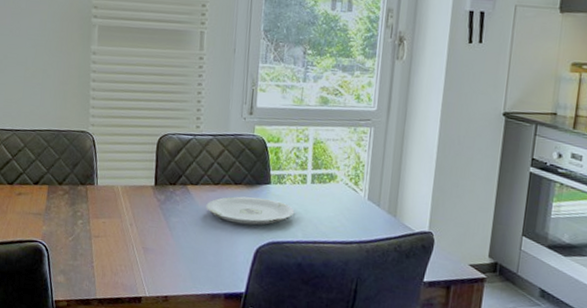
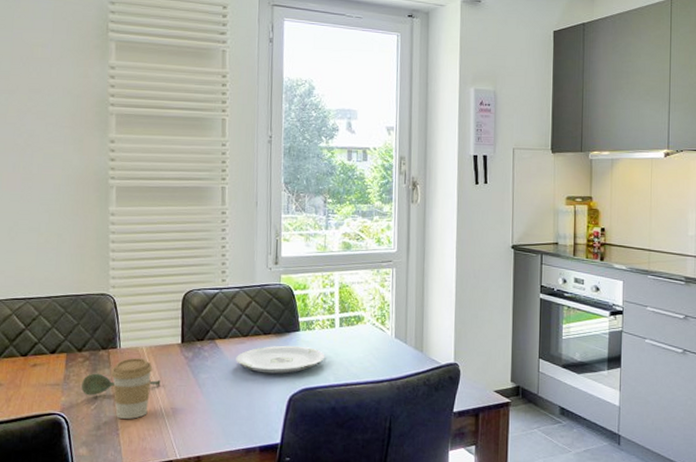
soupspoon: none [61,206,134,228] -> present [81,373,161,396]
coffee cup: none [88,195,127,254] -> present [111,358,153,419]

